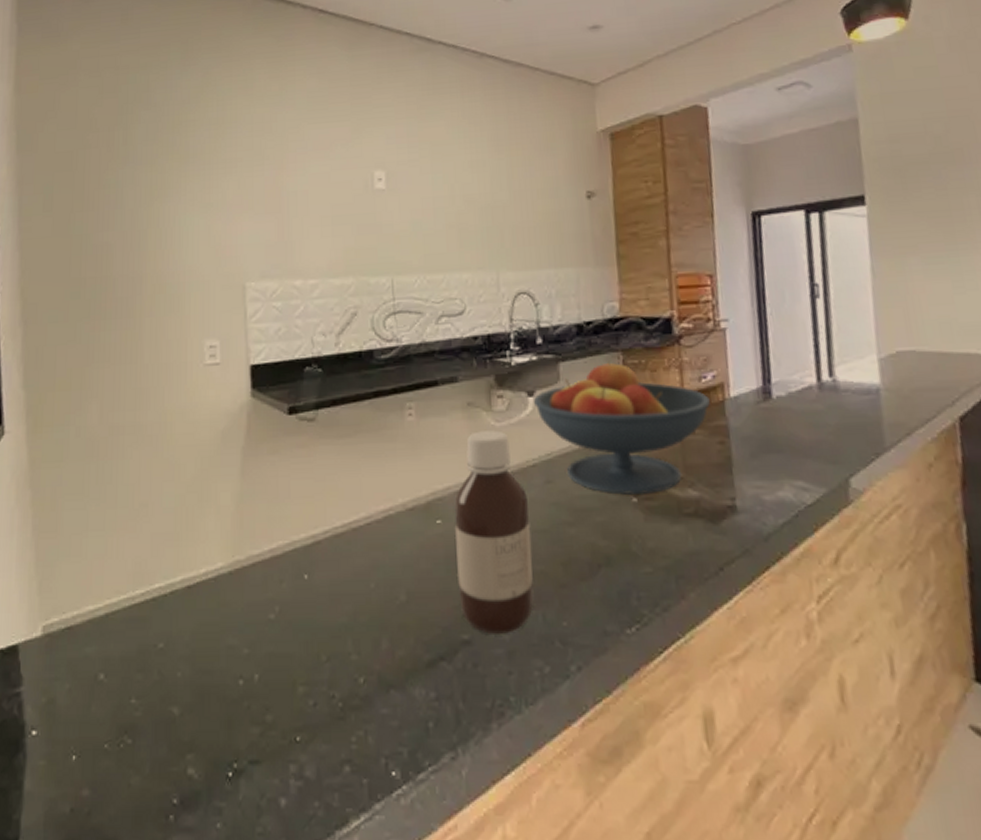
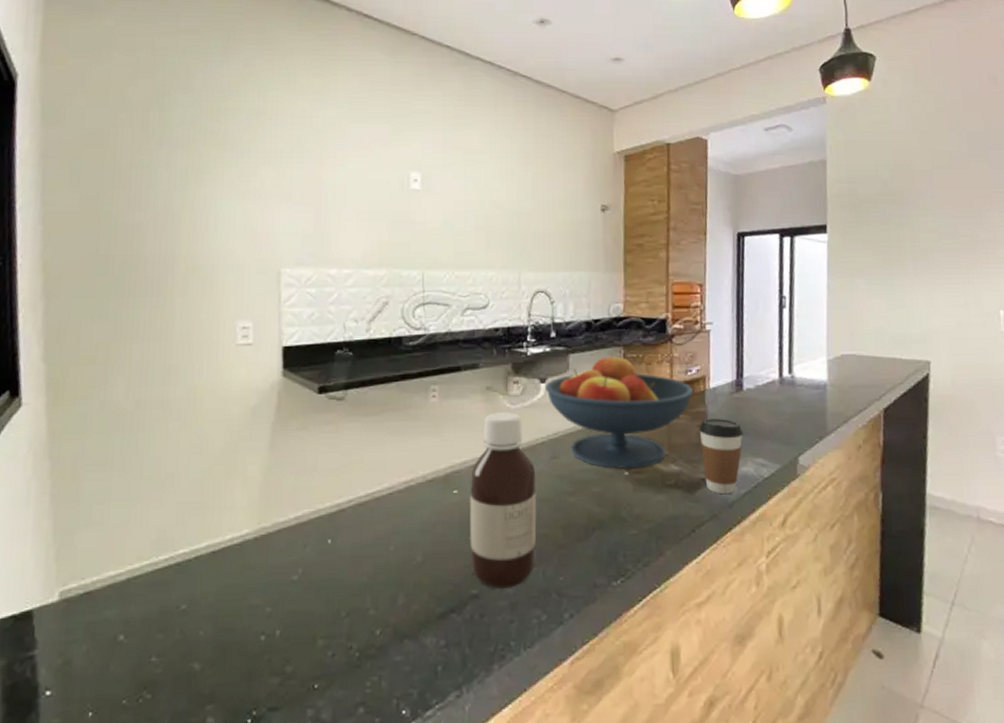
coffee cup: none [720,433,777,525] -> present [699,419,744,495]

